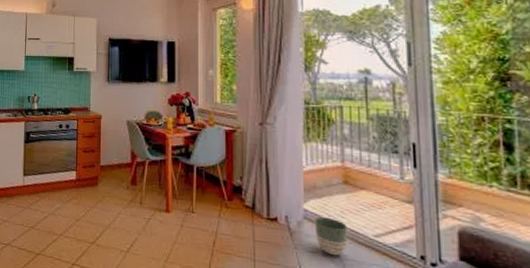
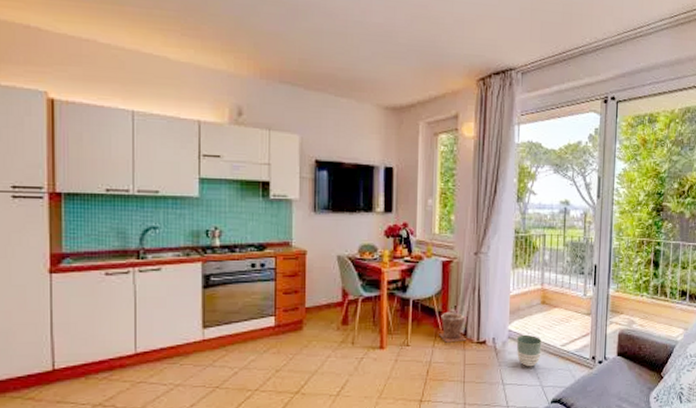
plant pot: none [225,183,254,215] -> present [439,313,466,343]

